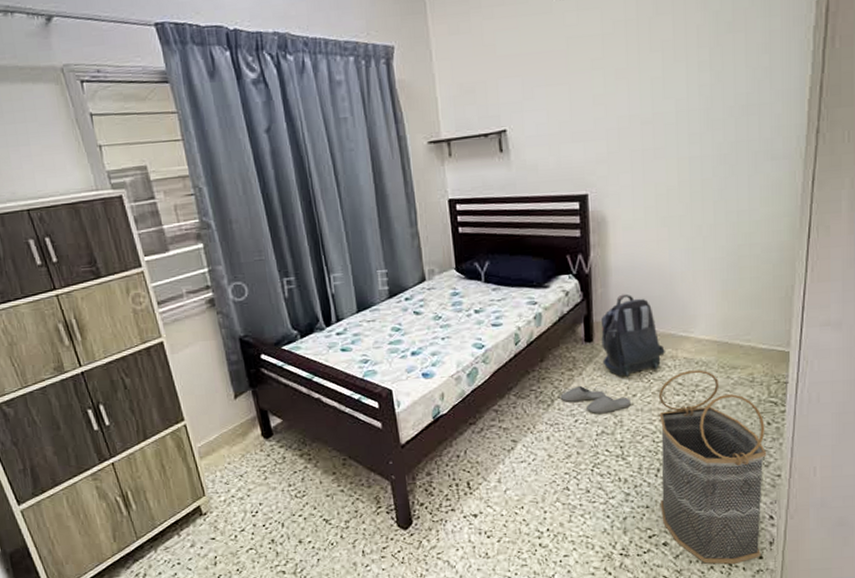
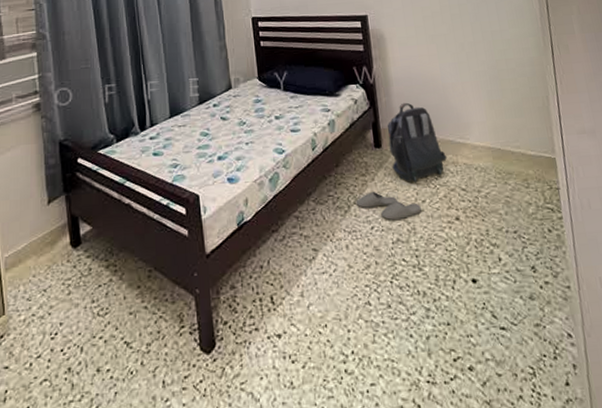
basket: present [658,370,767,565] -> none [445,175,567,393]

